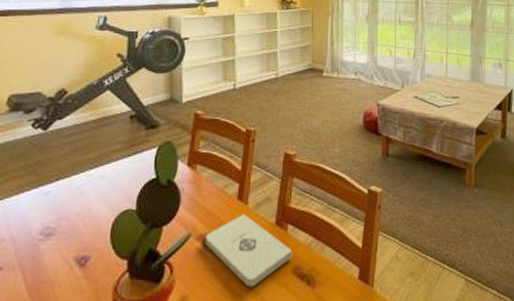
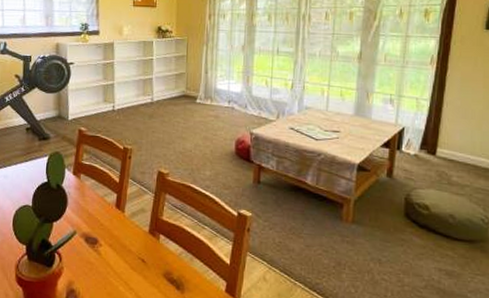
notepad: present [206,214,293,287] -> none [88,220,164,283]

